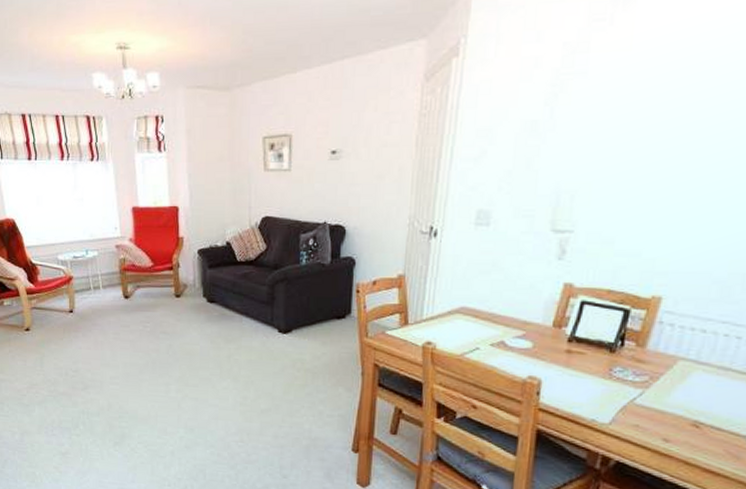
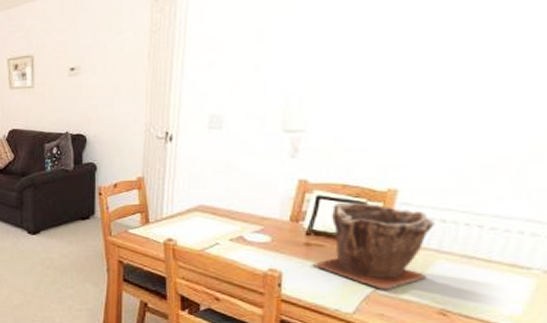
plant pot: none [572,308,695,401] -> present [312,202,435,290]

